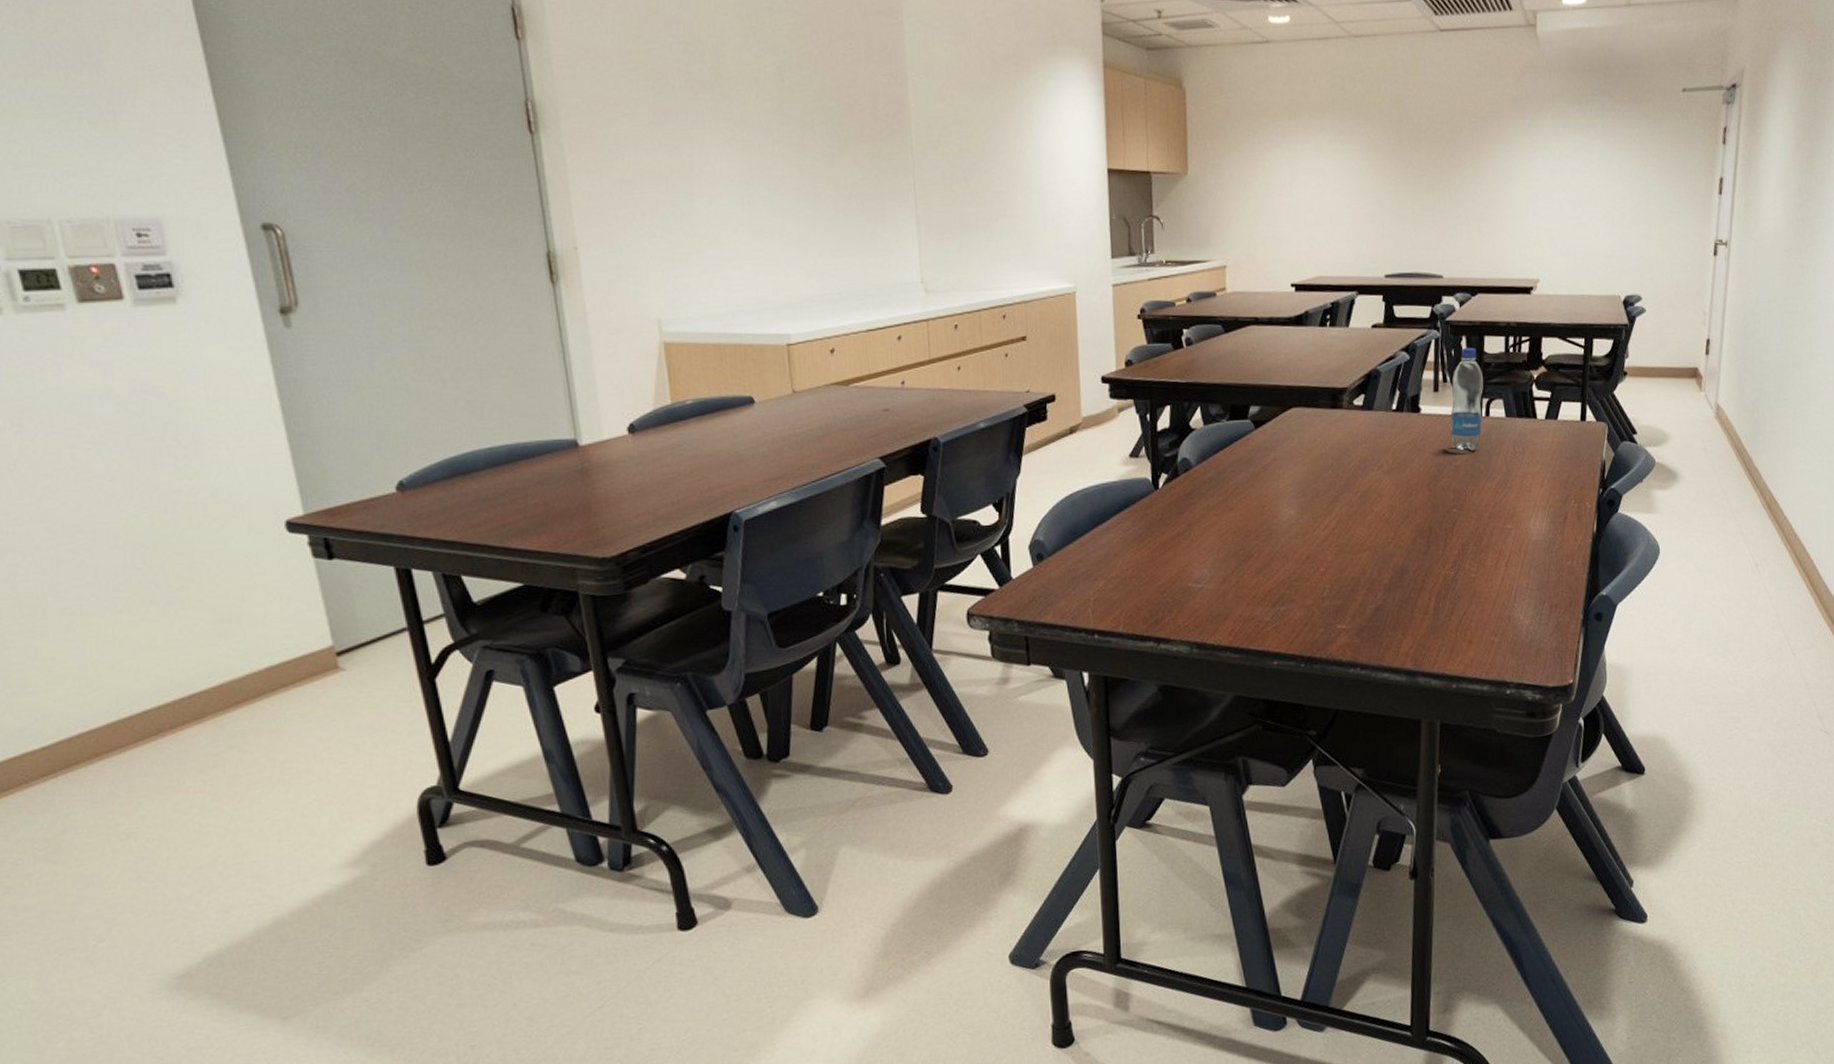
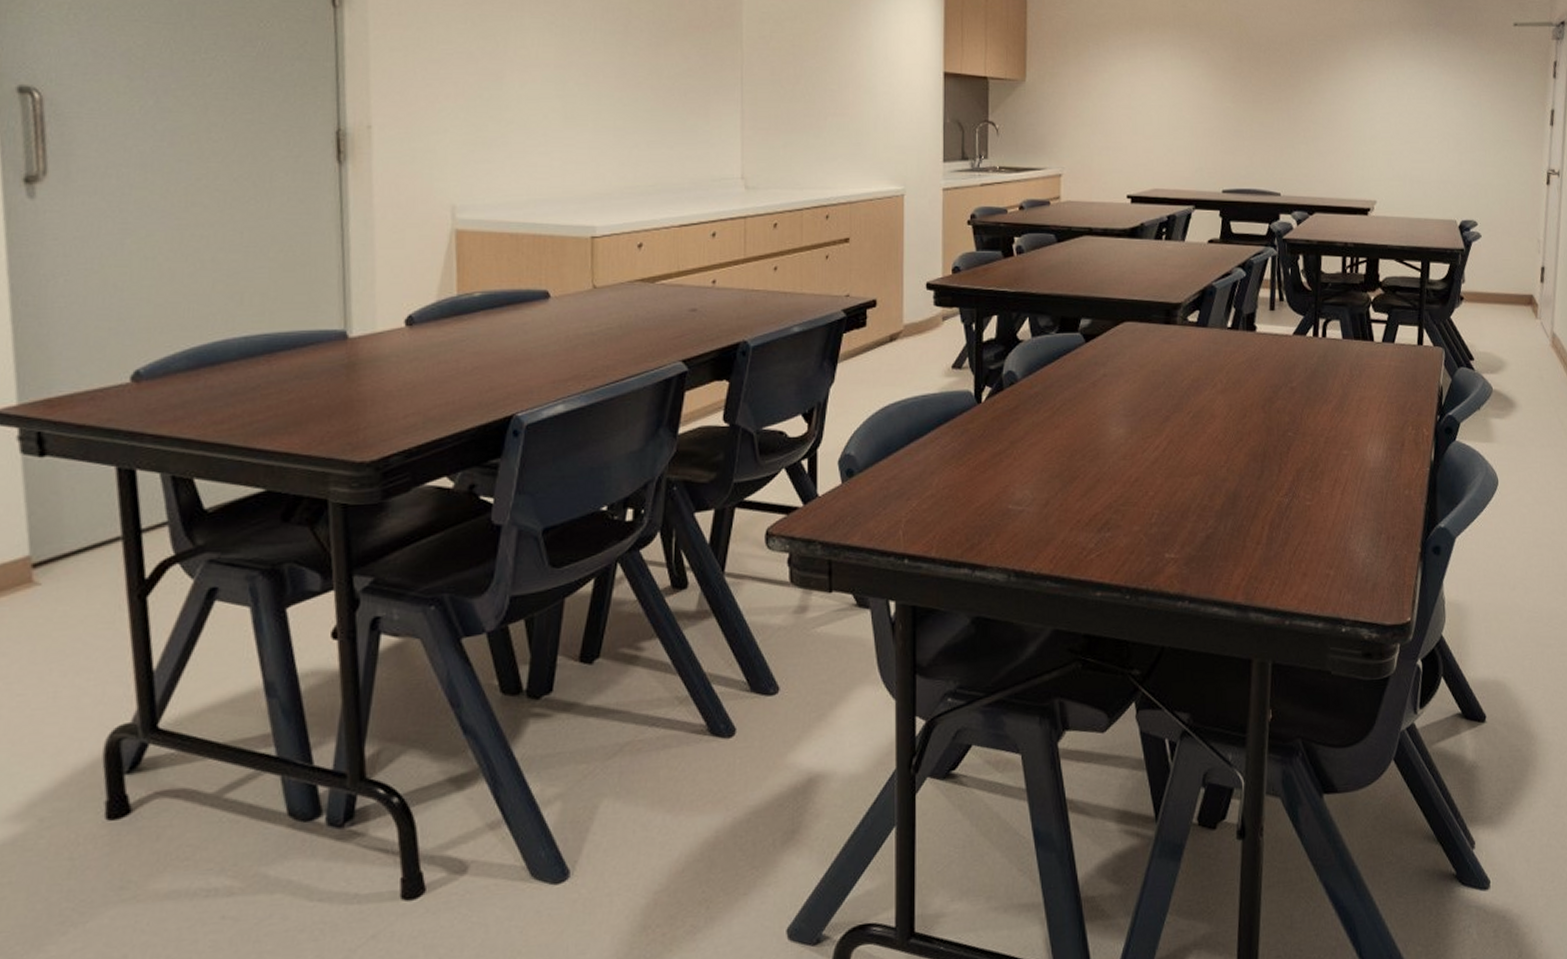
bottle: present [1450,348,1483,451] -> none [1285,267,1320,372]

